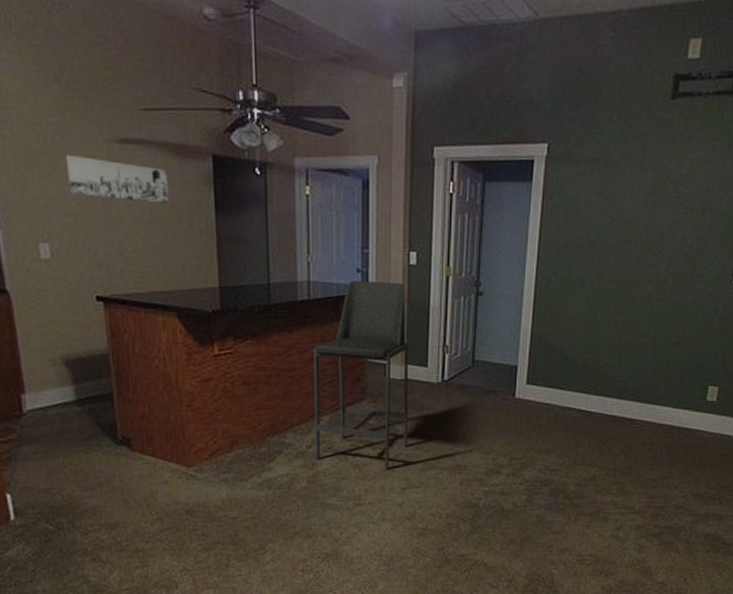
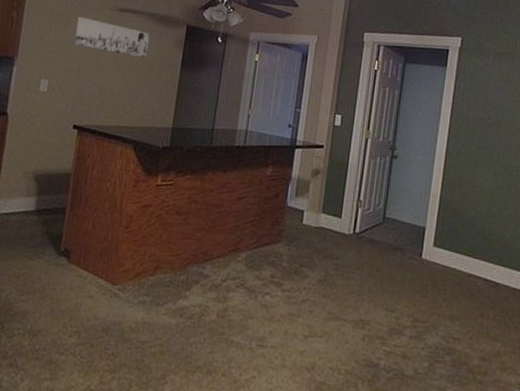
bar stool: present [313,281,409,469] -> none [228,134,329,313]

